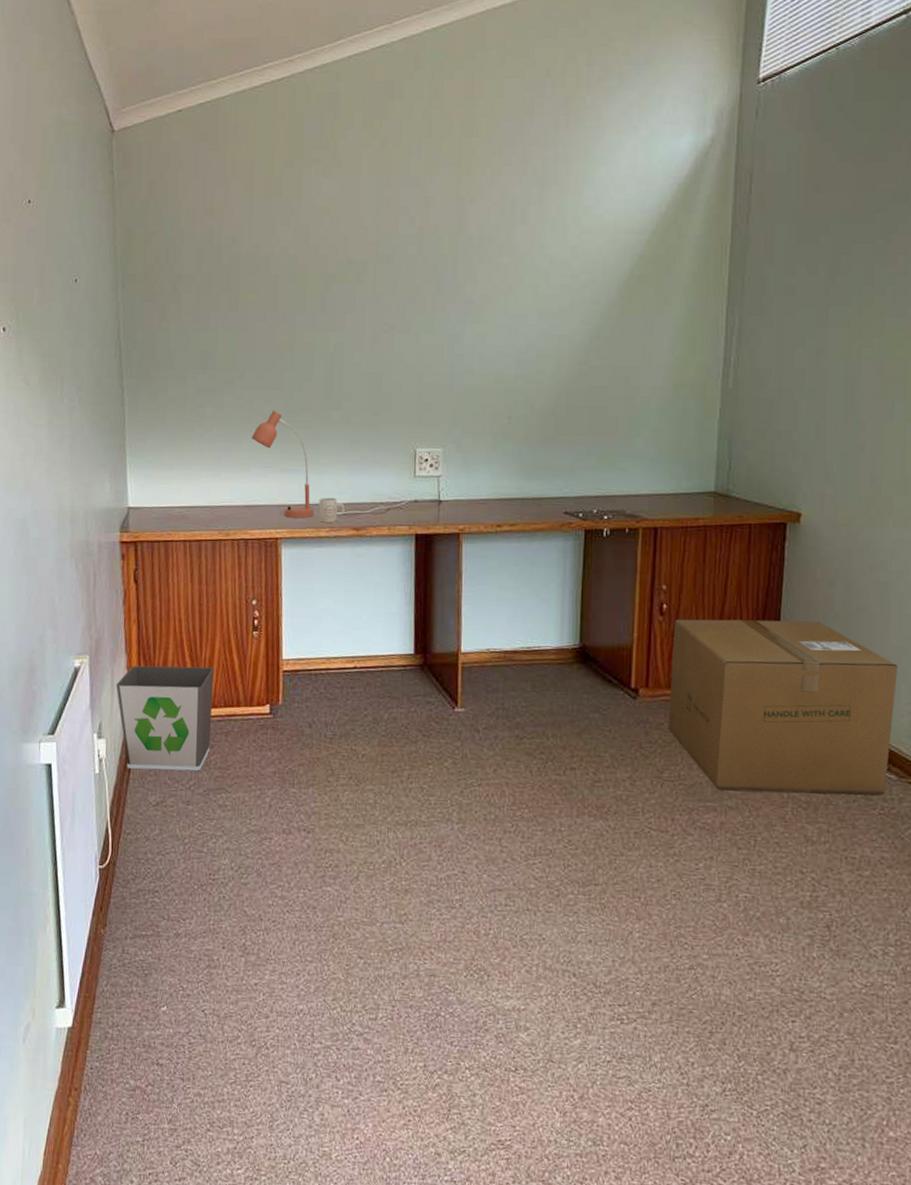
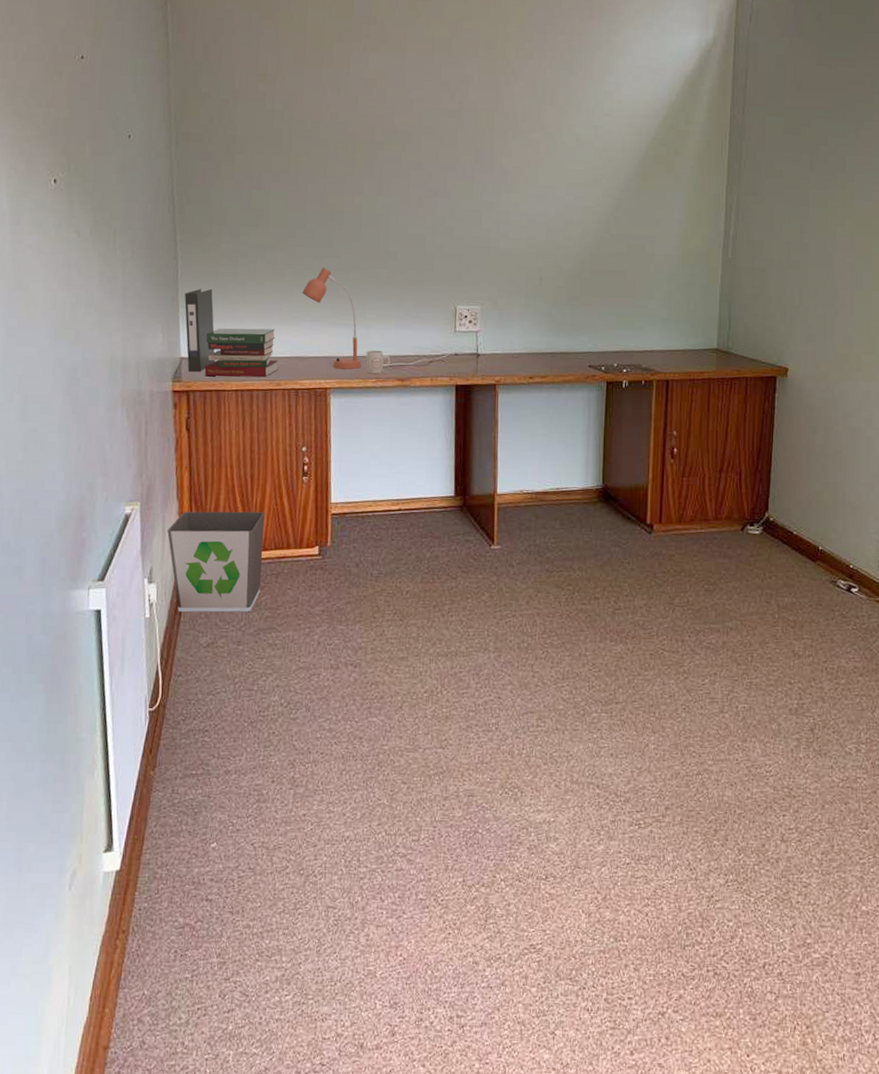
binder: none [132,435,163,523] -> present [184,288,215,373]
books: none [152,476,227,528] -> present [204,328,279,378]
box: present [668,619,899,796] -> none [678,461,867,614]

